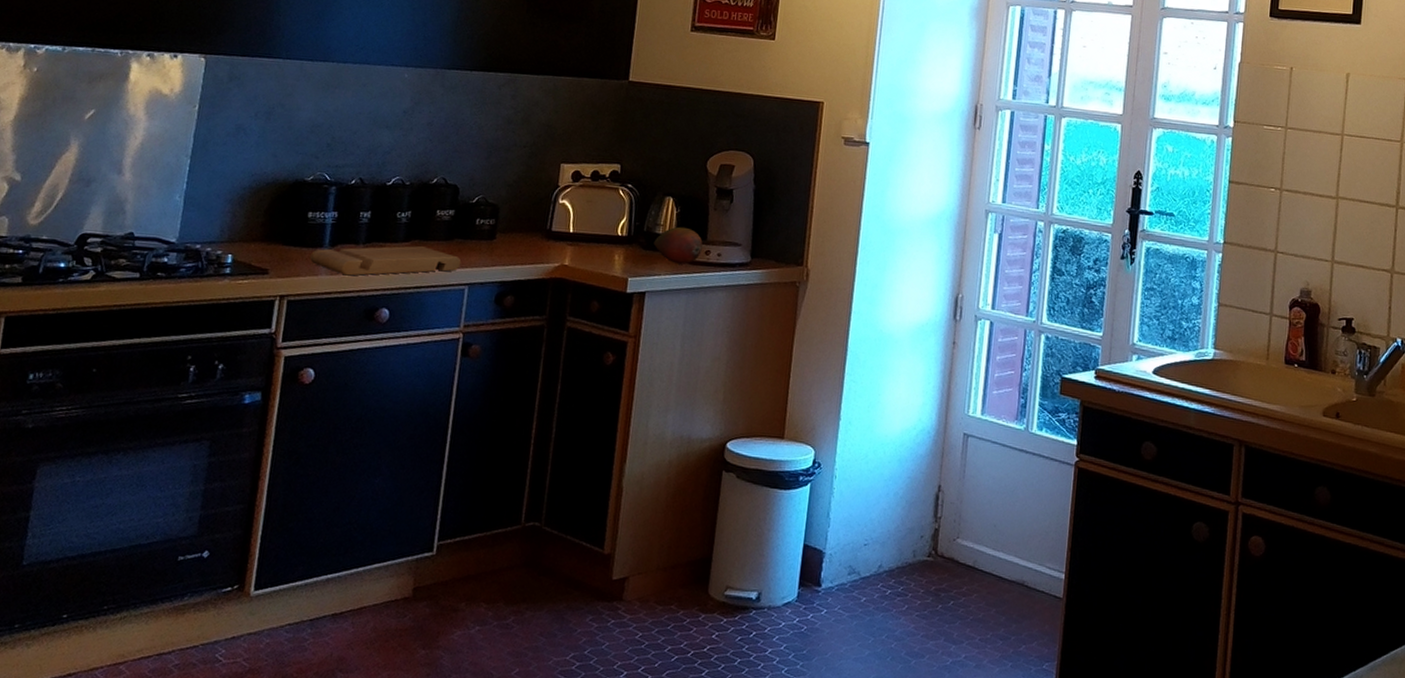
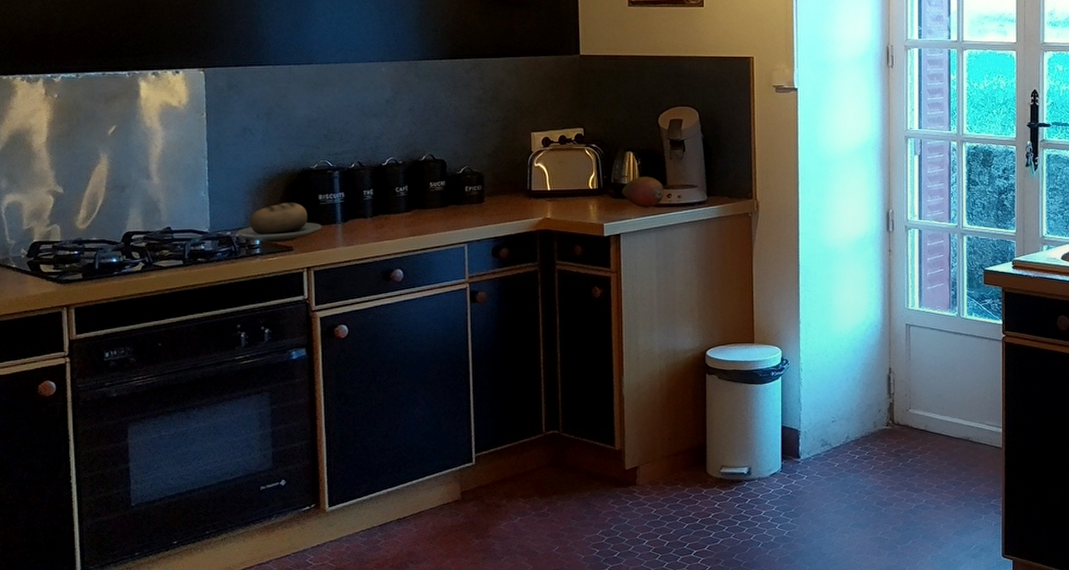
bread: none [207,216,306,263] -> present [236,202,322,243]
cutting board: present [310,245,462,276] -> none [327,213,458,245]

